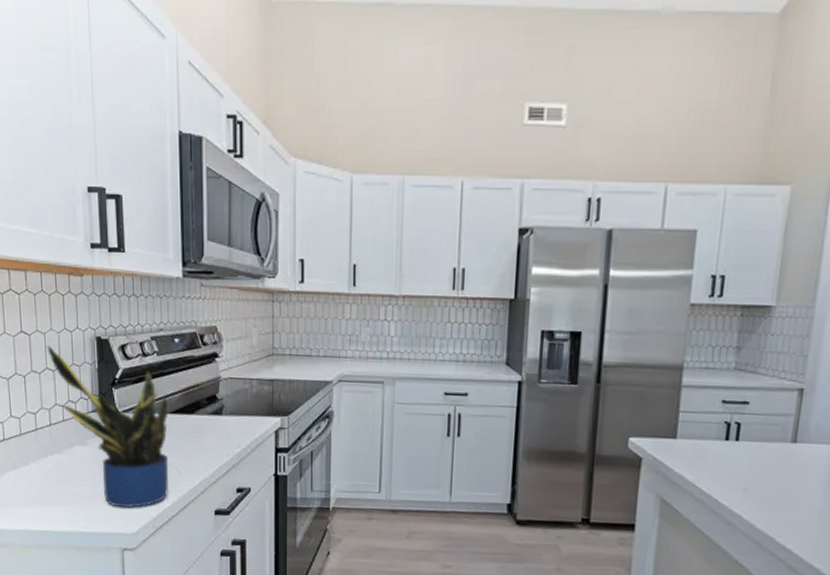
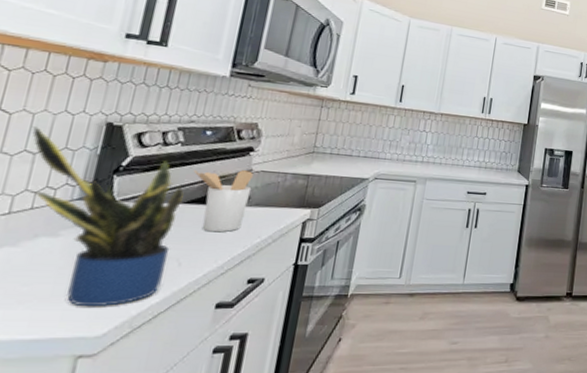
utensil holder: none [172,378,224,442] -> present [193,170,254,233]

